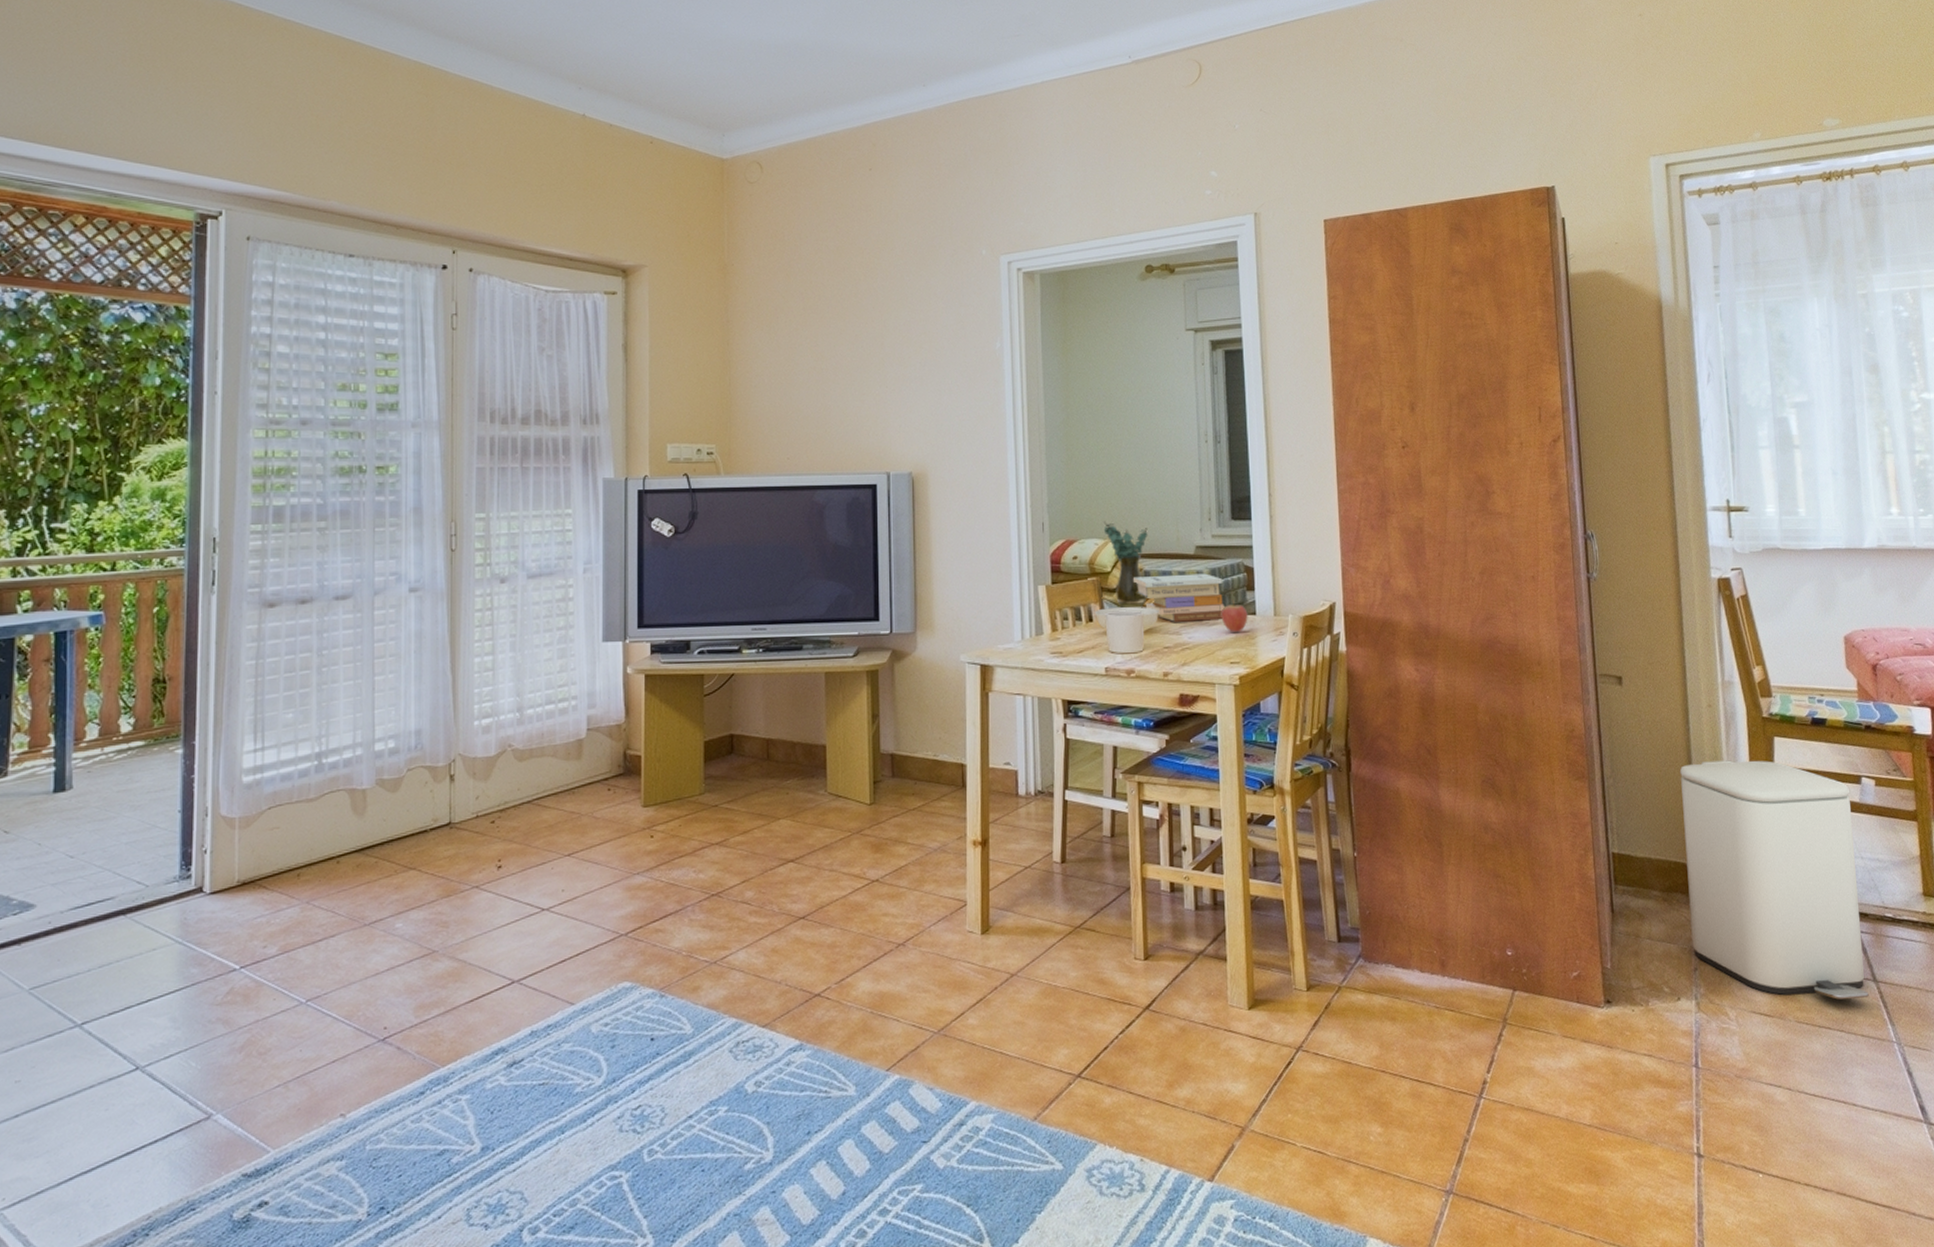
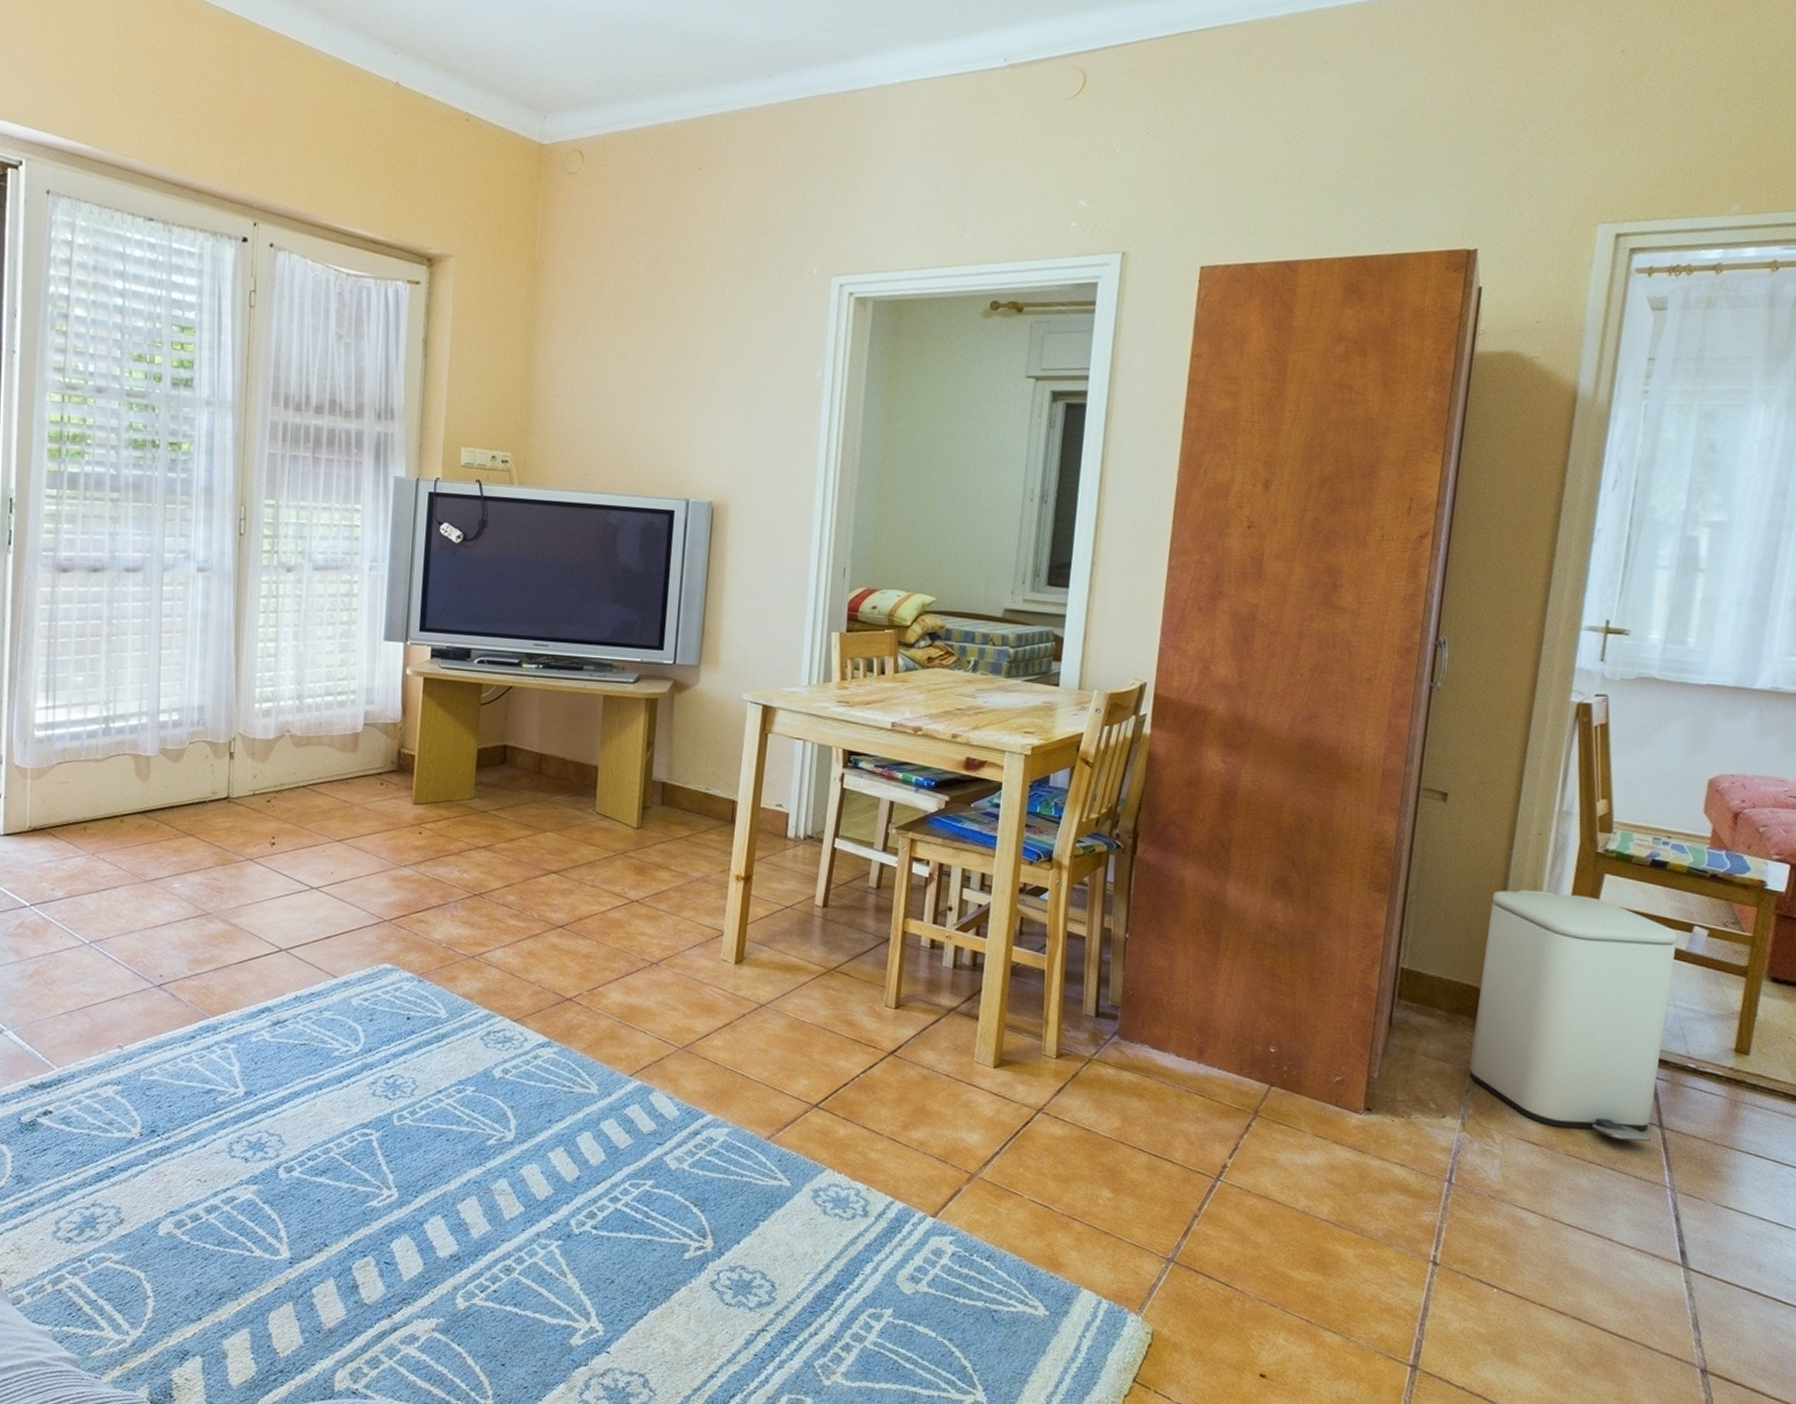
bowl: present [1094,607,1160,631] -> none [887,662,957,690]
vase: present [1103,521,1148,609] -> none [908,573,956,667]
mug: present [1105,610,1145,655] -> none [896,666,940,712]
books: present [1132,573,1224,623] -> none [932,634,1028,687]
fruit: present [1221,598,1248,633] -> none [1021,667,1051,703]

